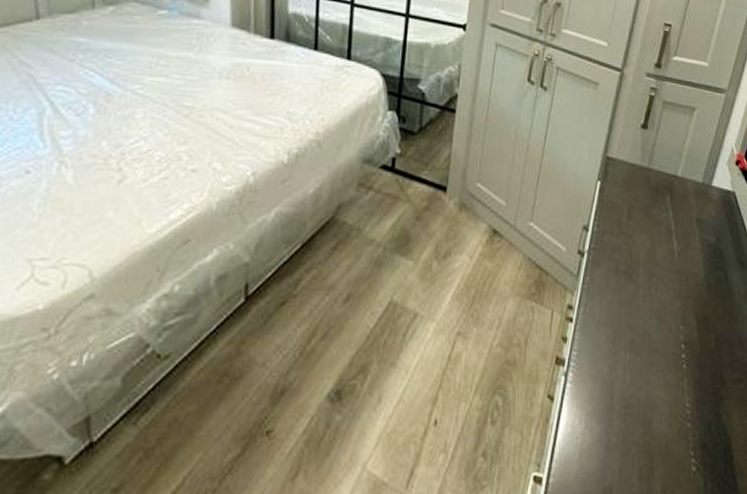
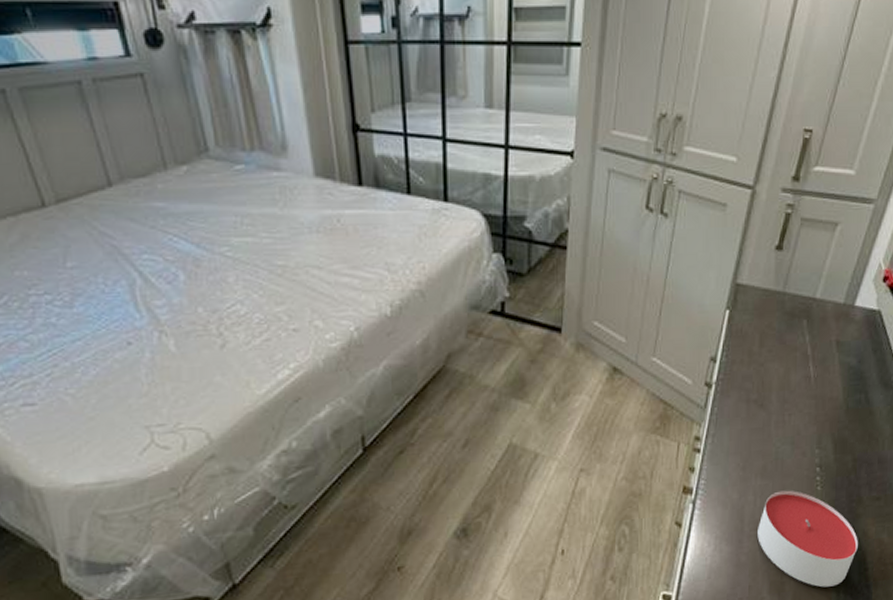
candle: none [627,367,723,476] -> present [757,490,858,588]

